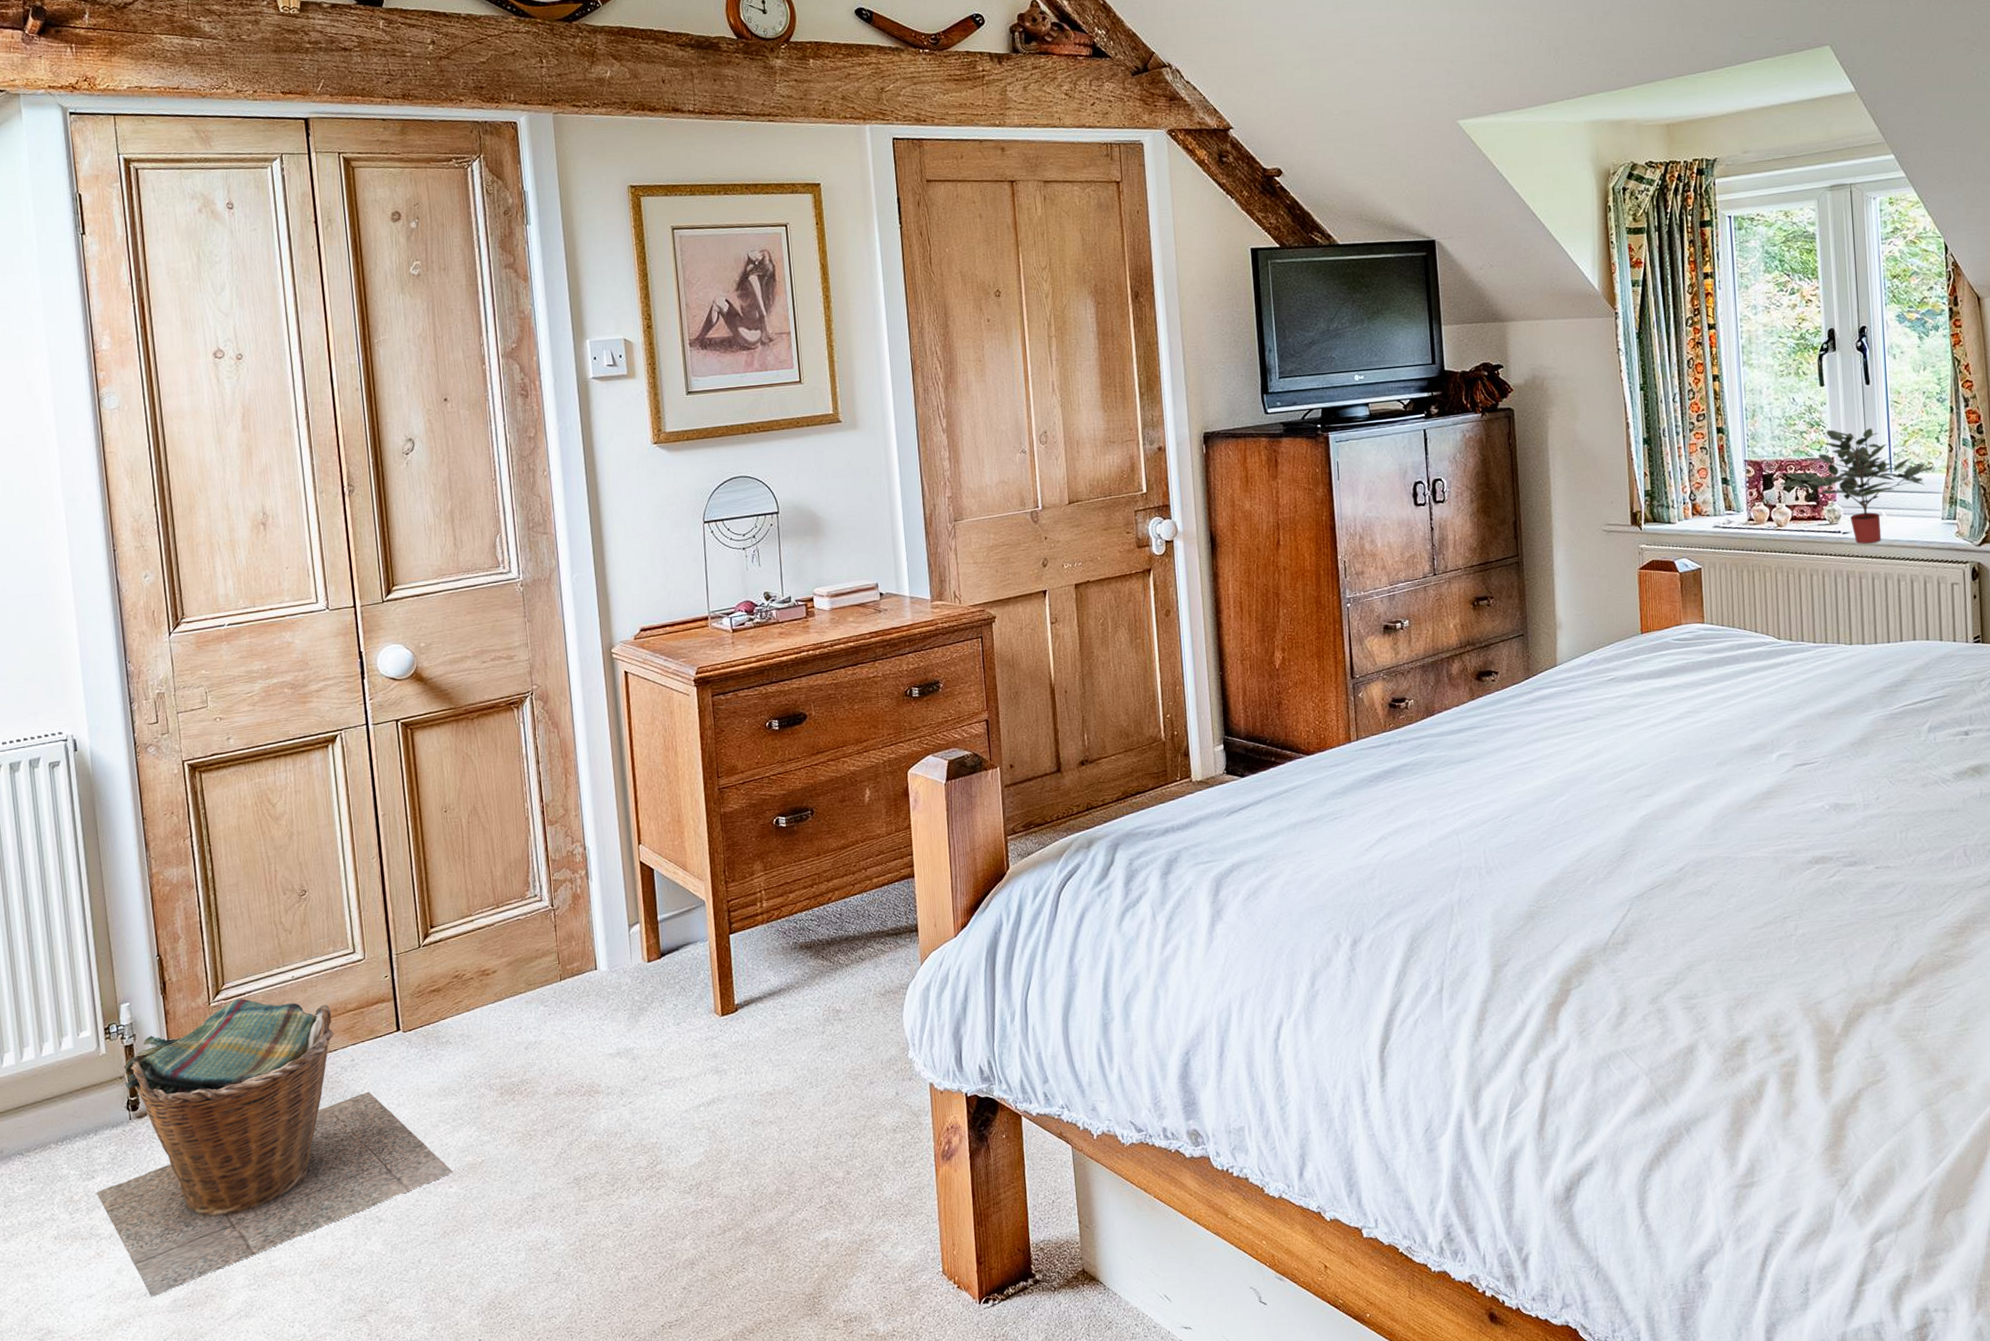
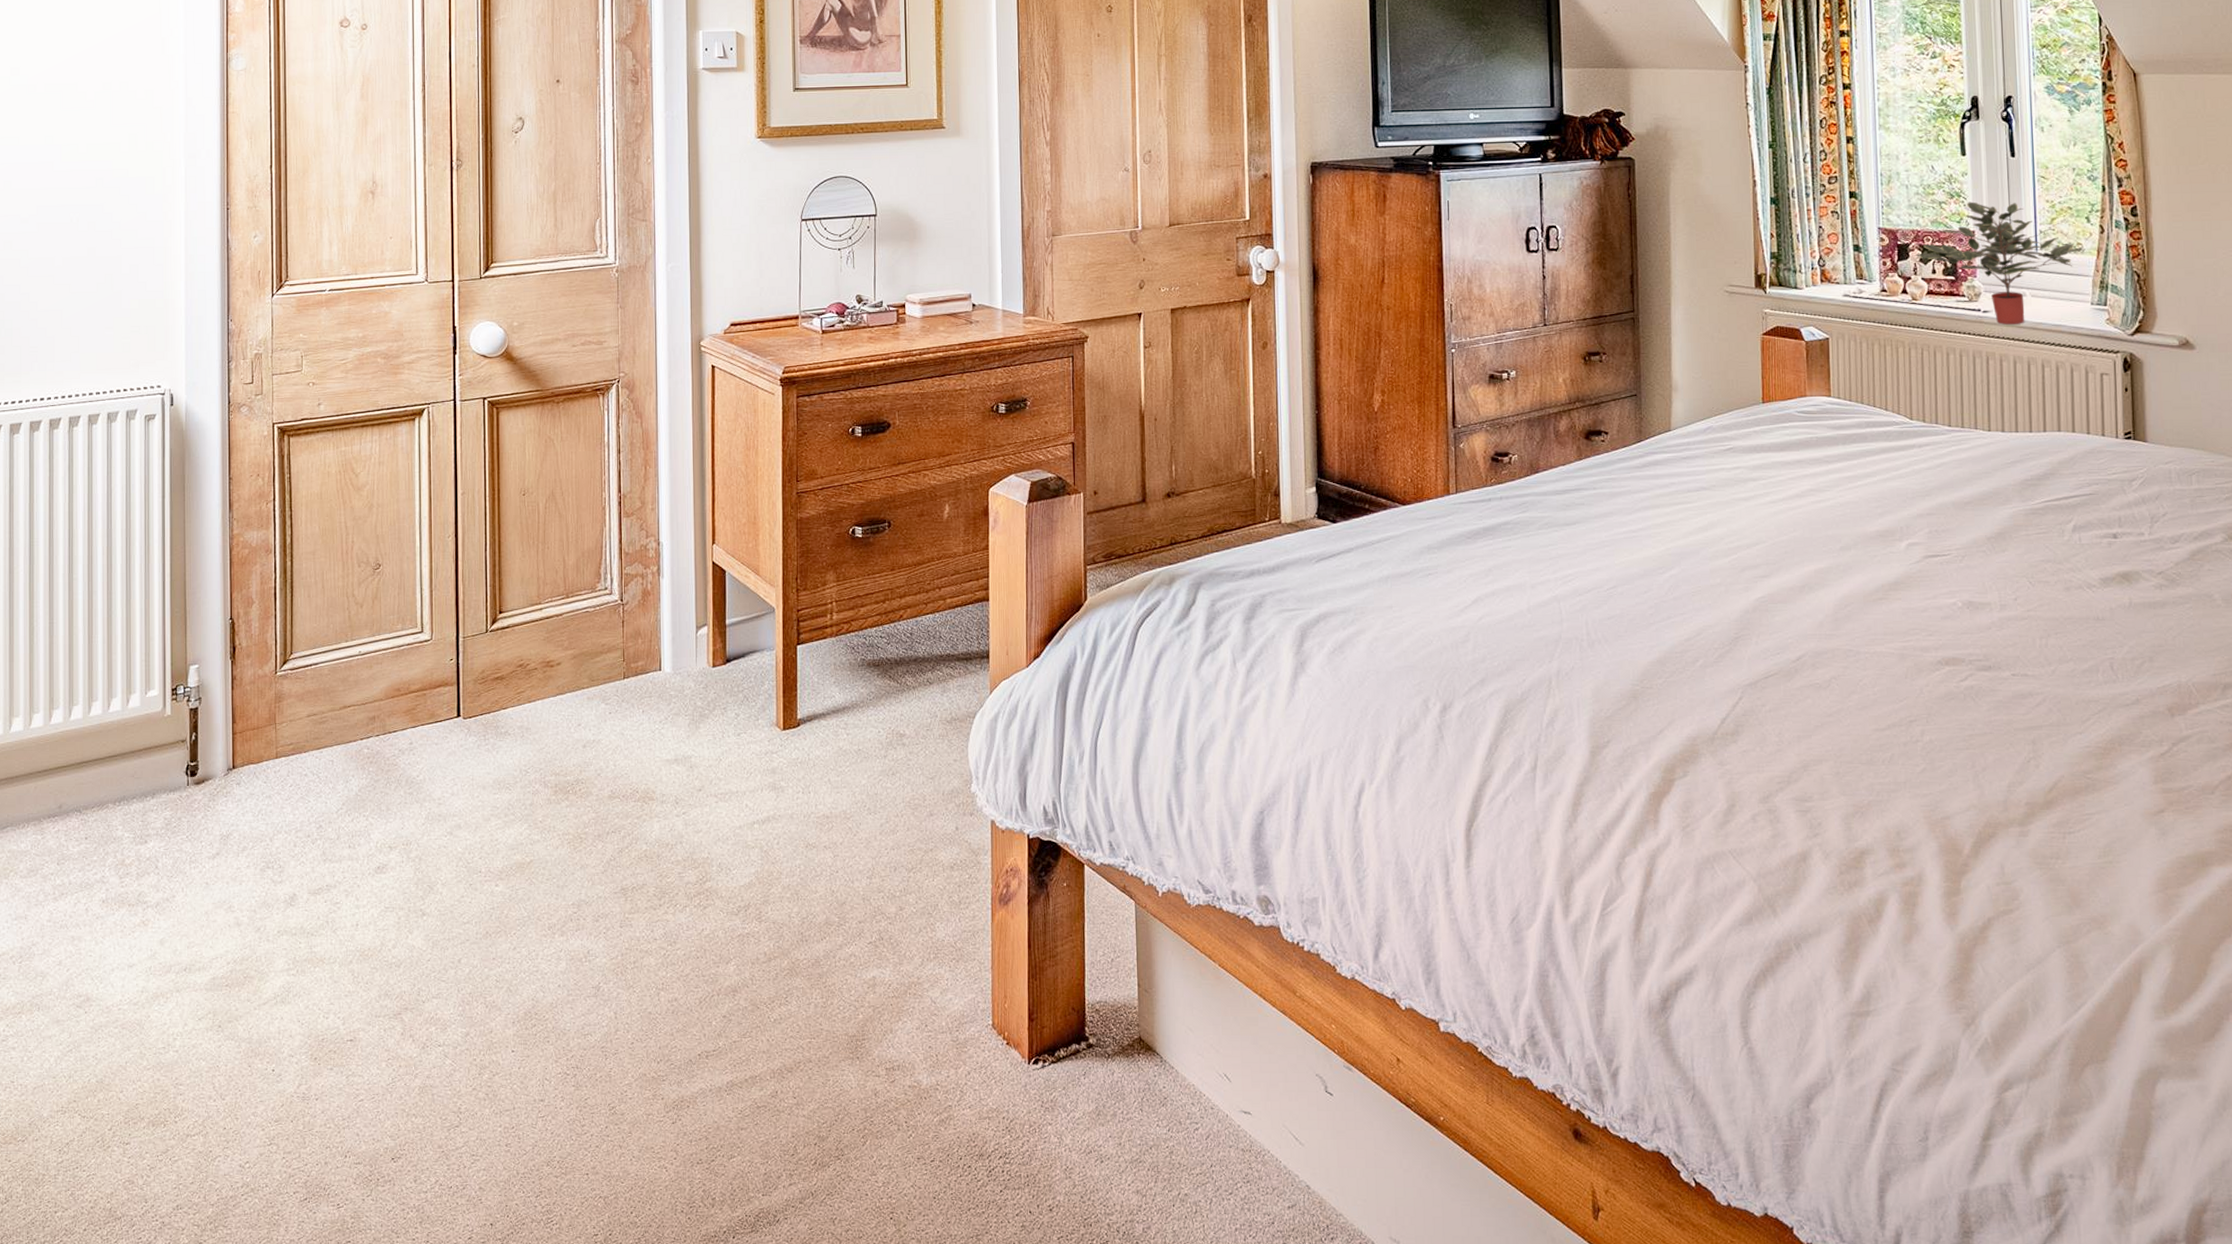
laundry basket: present [96,999,453,1297] -> none [148,670,501,973]

